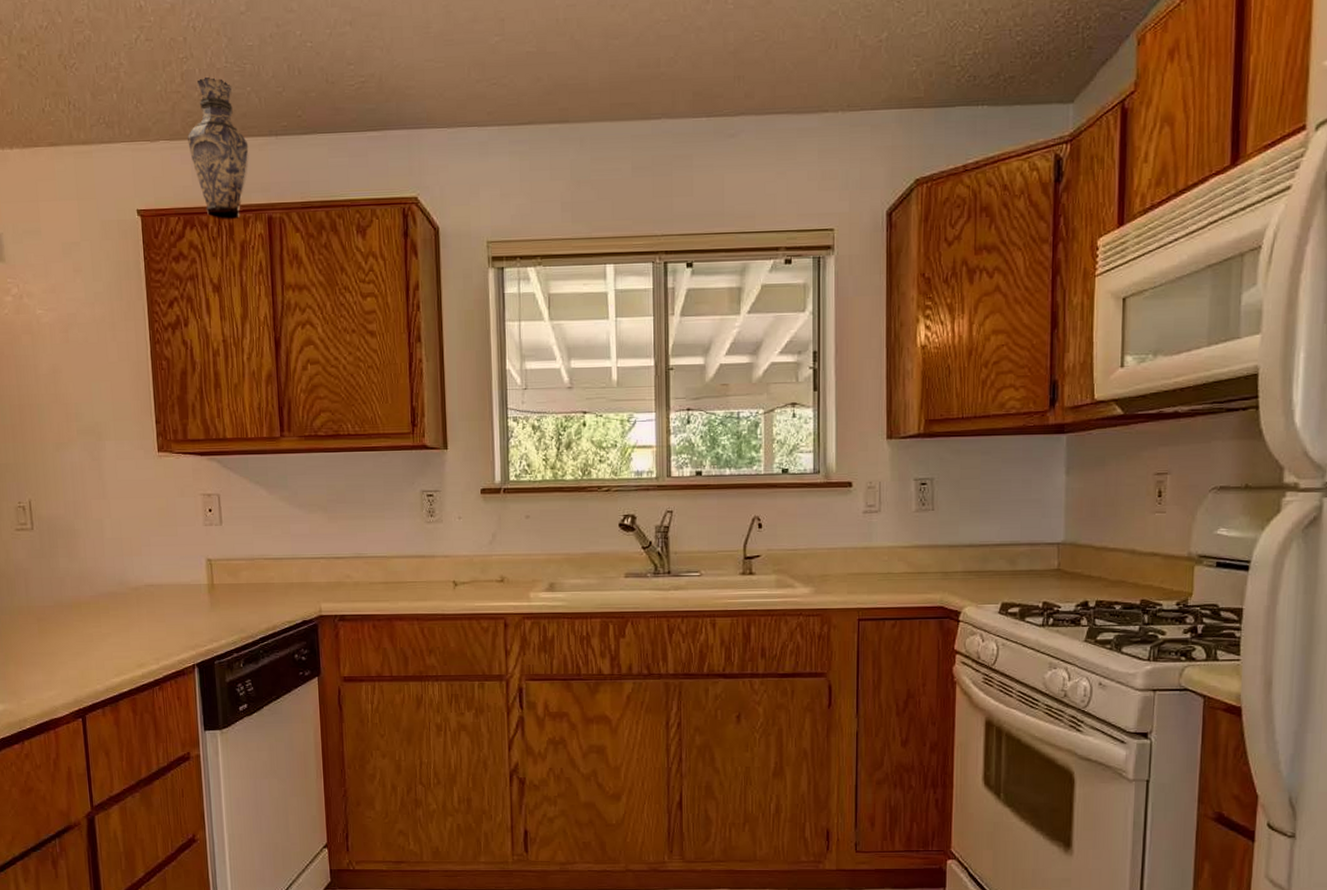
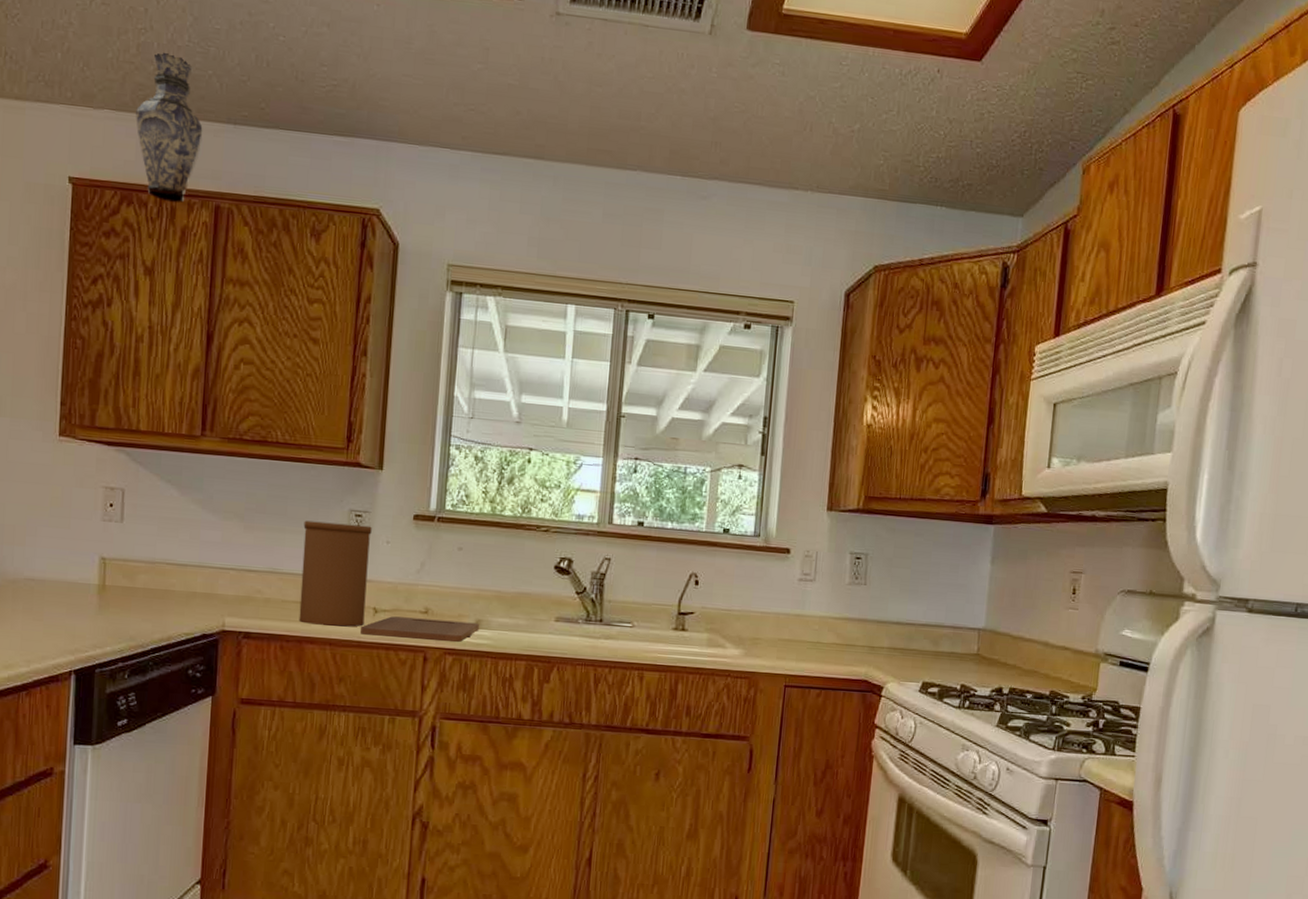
canister: none [381,504,446,603] -> present [299,520,372,627]
cutting board: none [443,586,553,608] -> present [359,616,479,643]

